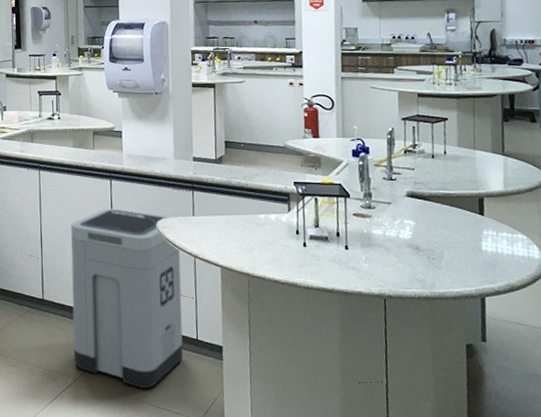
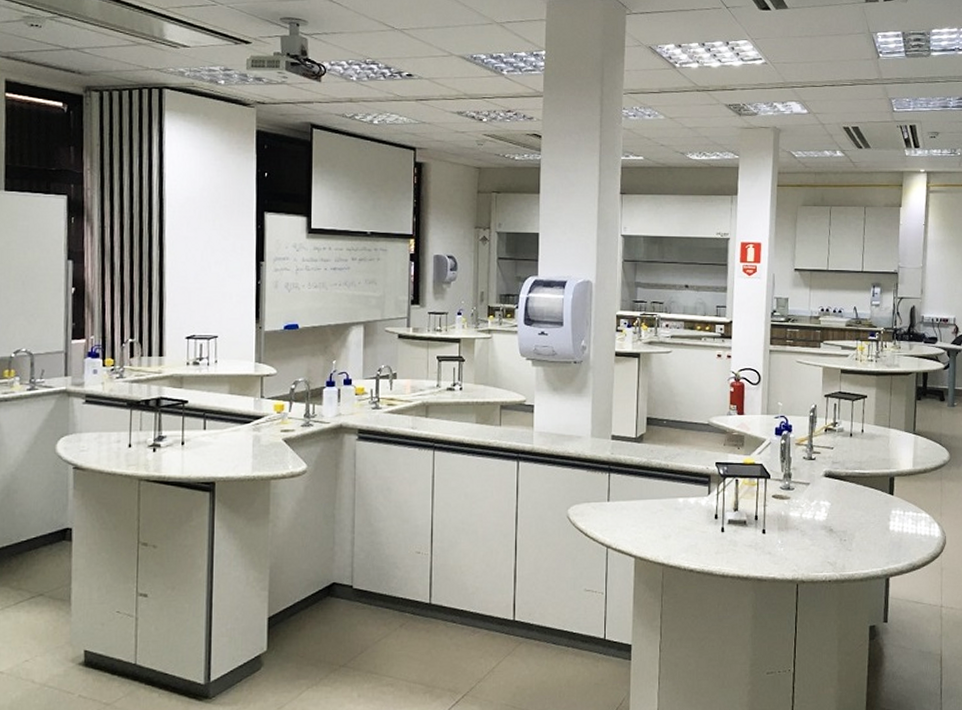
trash can: present [71,208,183,388] -> none [463,494,591,699]

